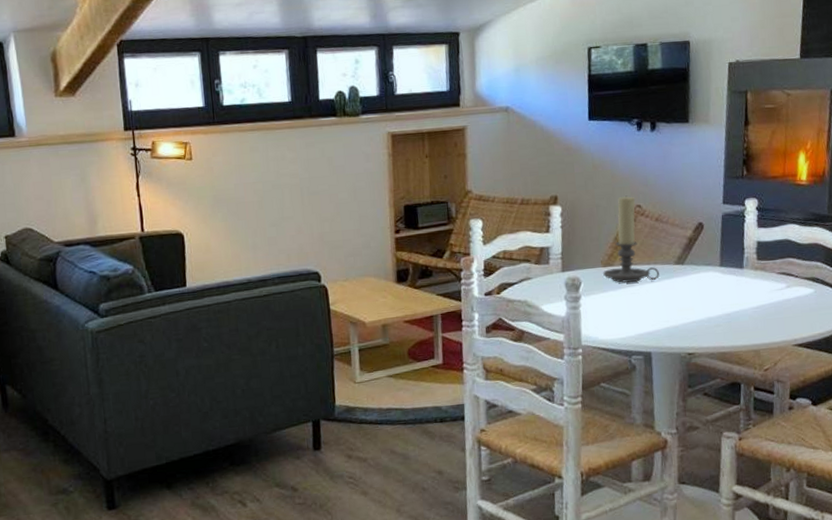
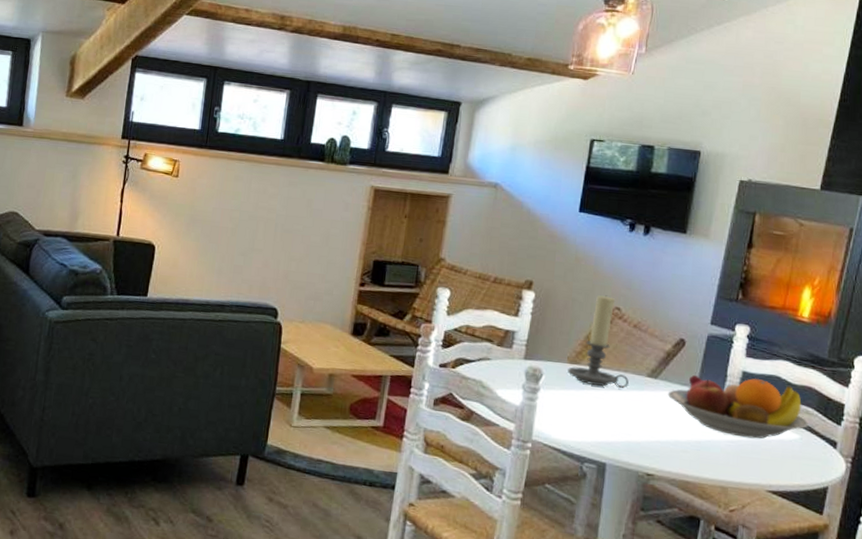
fruit bowl: none [695,245,820,302] -> present [667,374,808,439]

